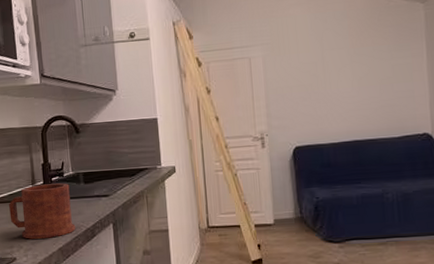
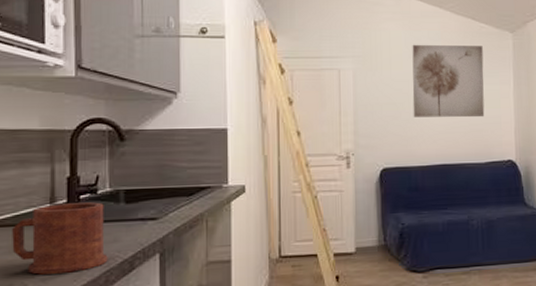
wall art: none [318,20,396,97] -> present [412,44,485,118]

